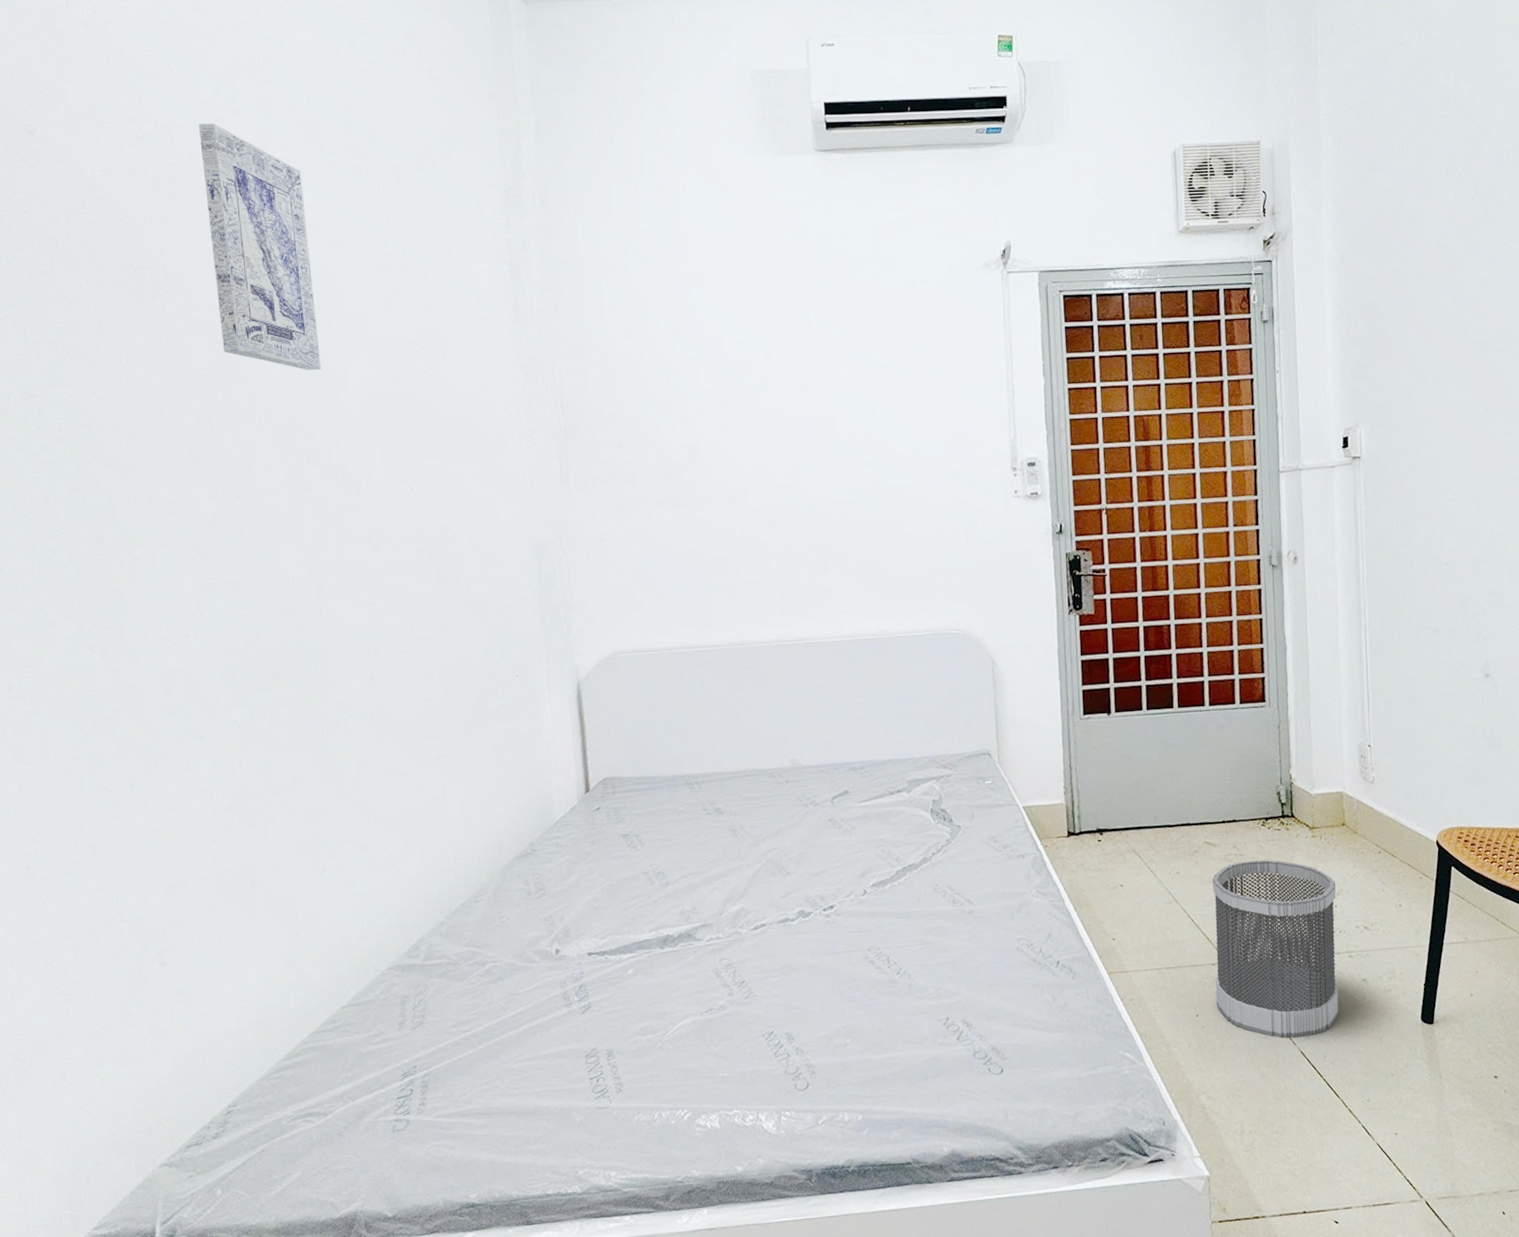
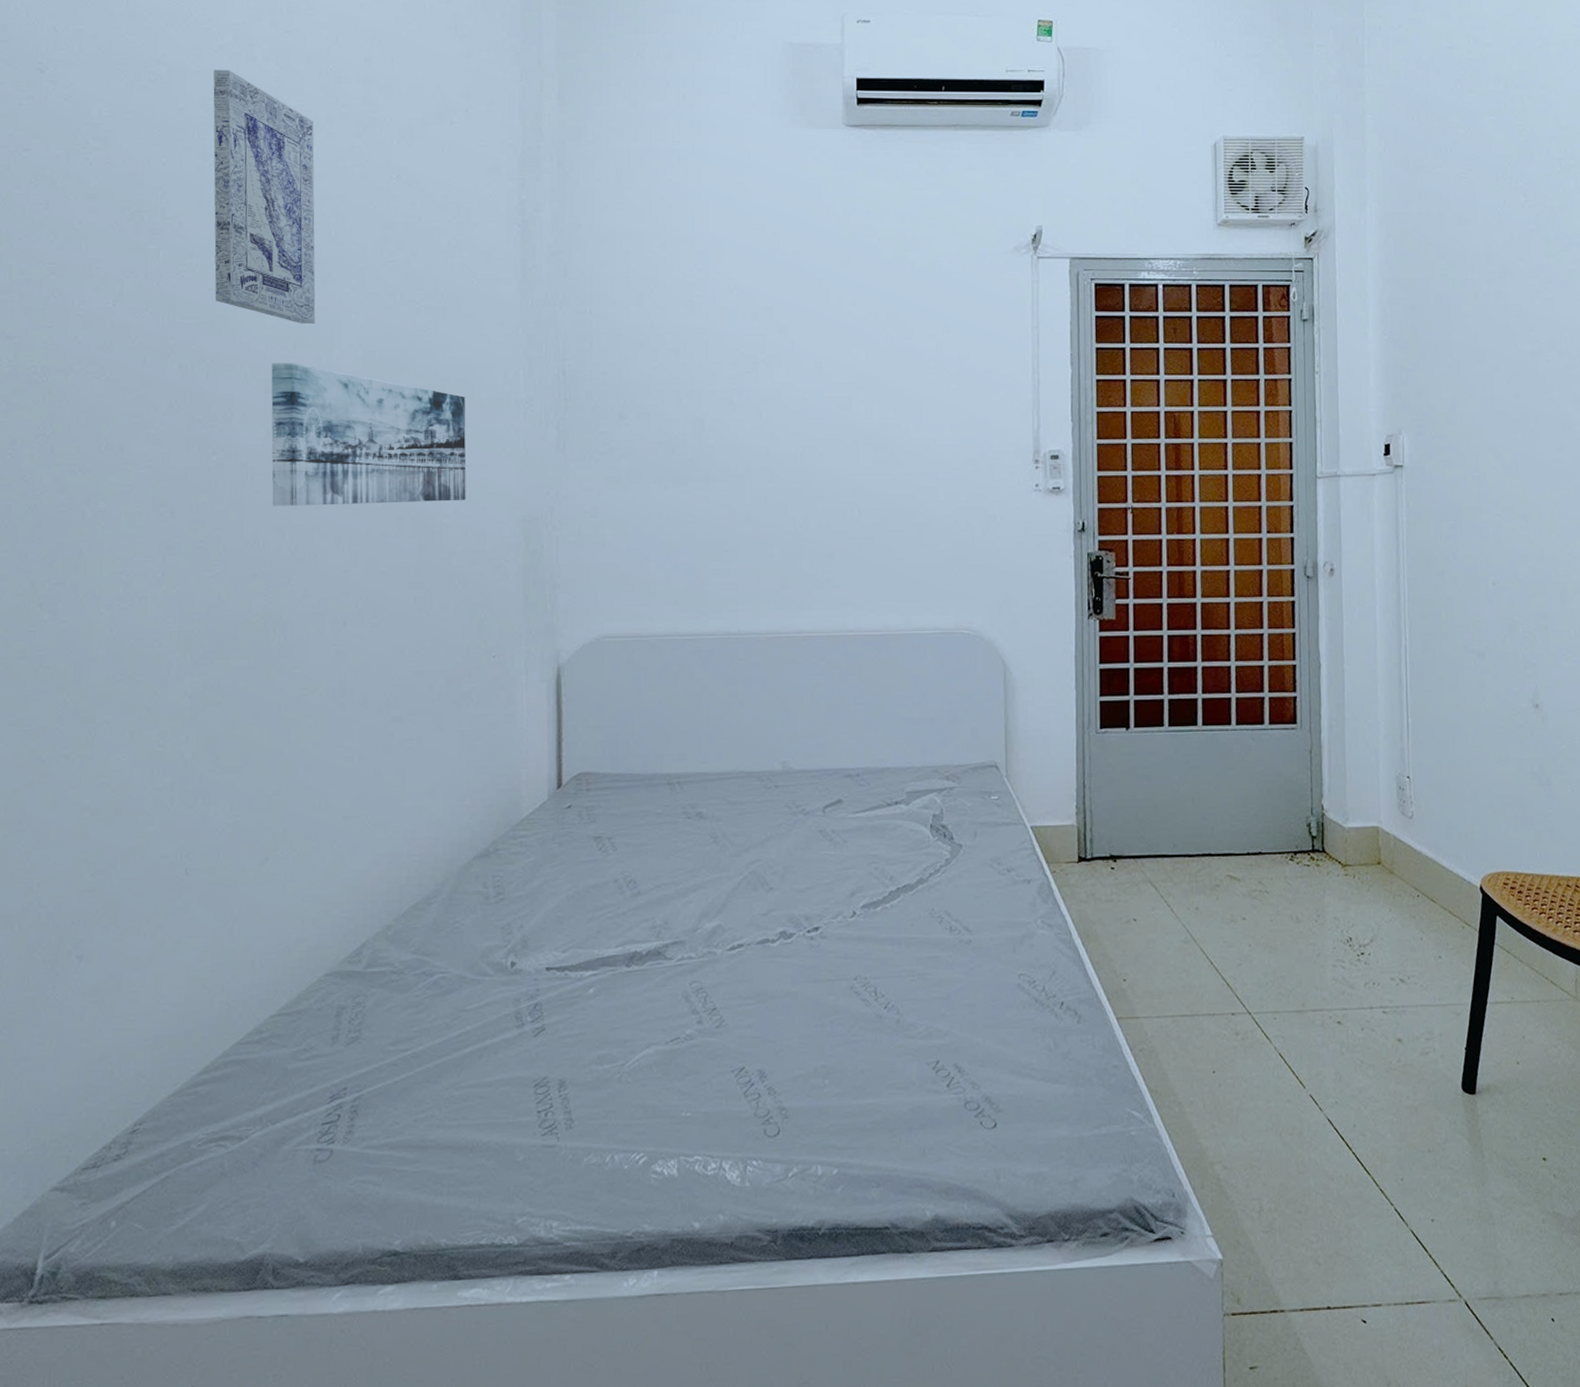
wall art: none [283,408,479,545] -> present [271,363,466,506]
wastebasket: present [1212,859,1339,1038] -> none [1234,898,1371,1103]

